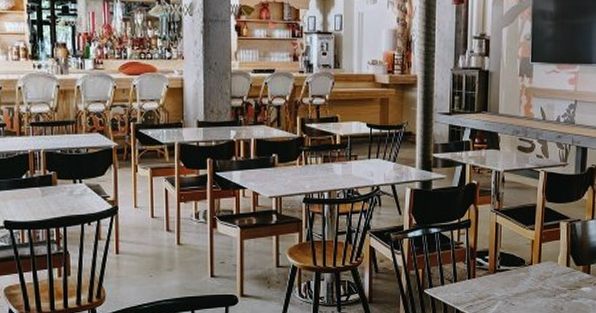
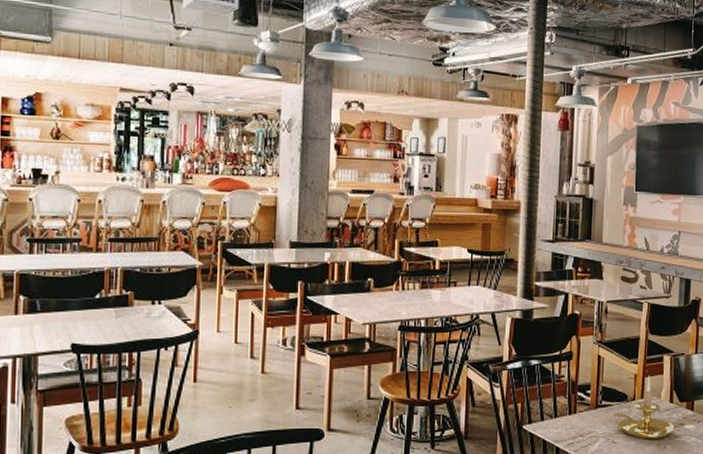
candle holder: none [509,241,572,301] -> present [611,375,675,439]

